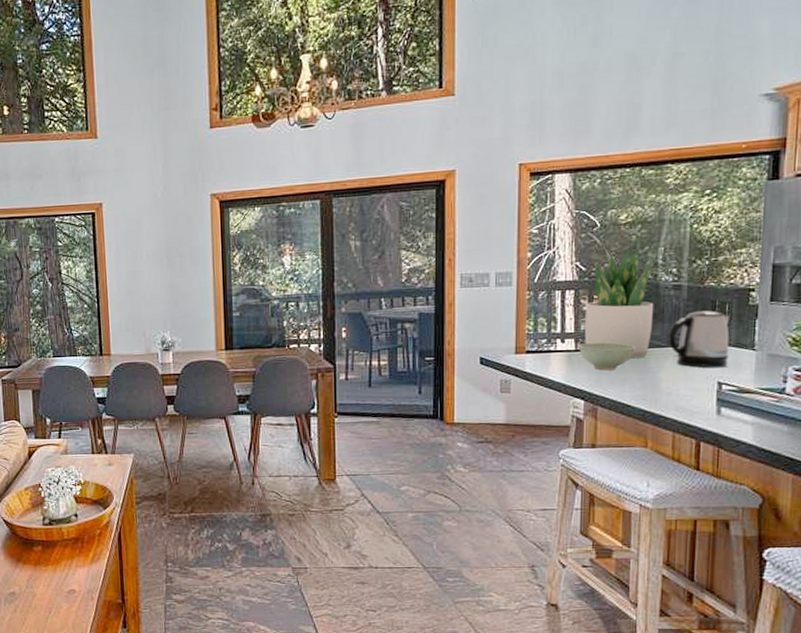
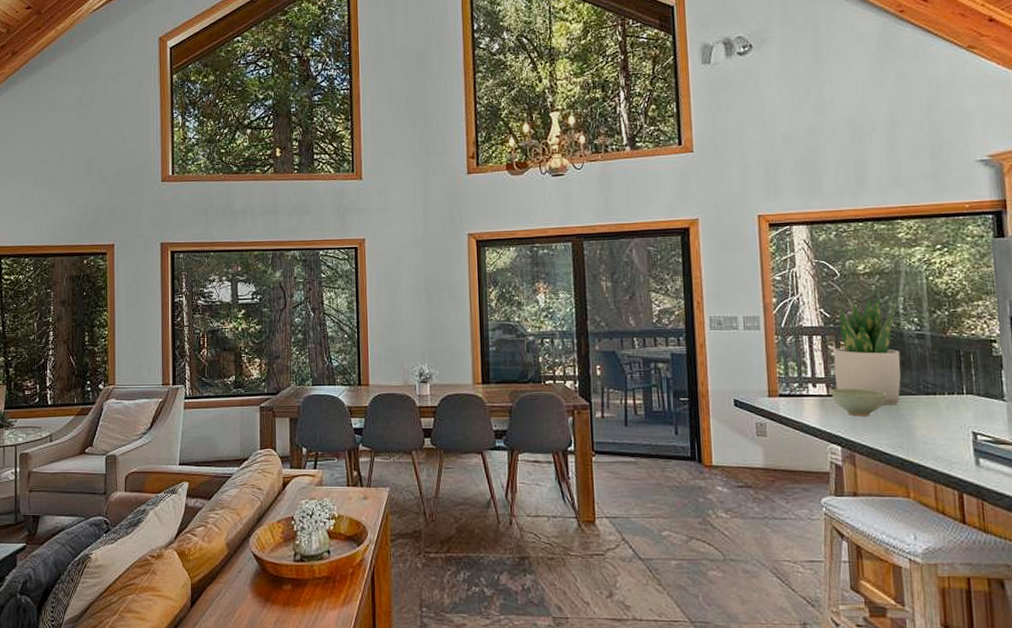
kettle: present [667,310,730,369] -> none [917,360,980,418]

